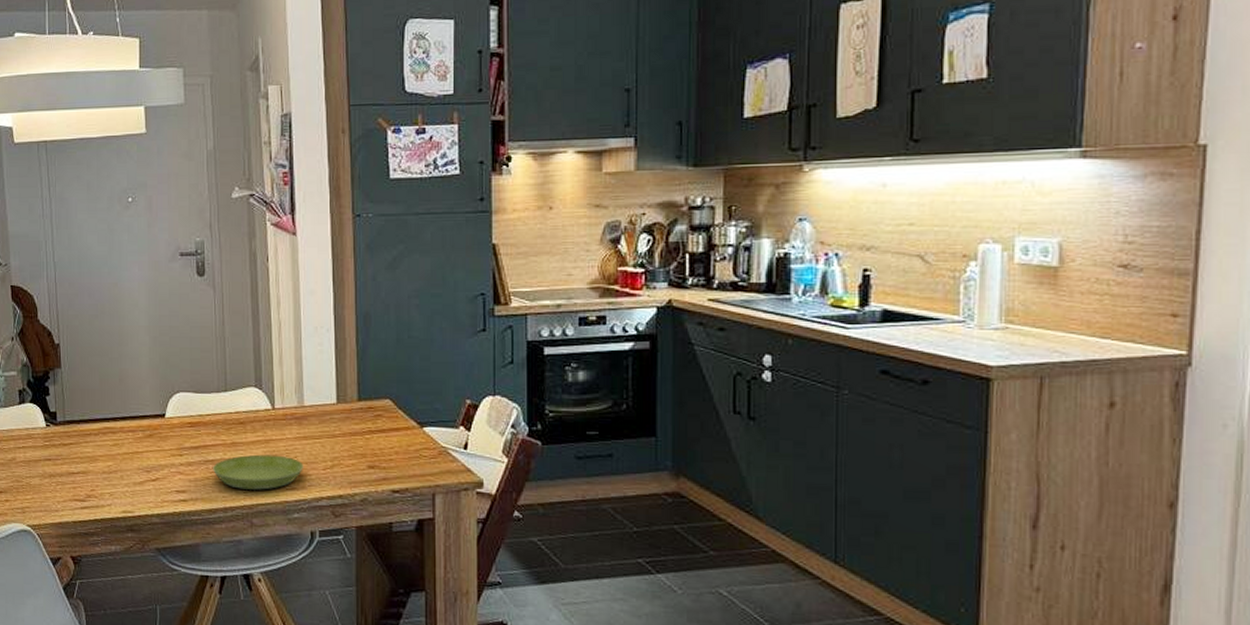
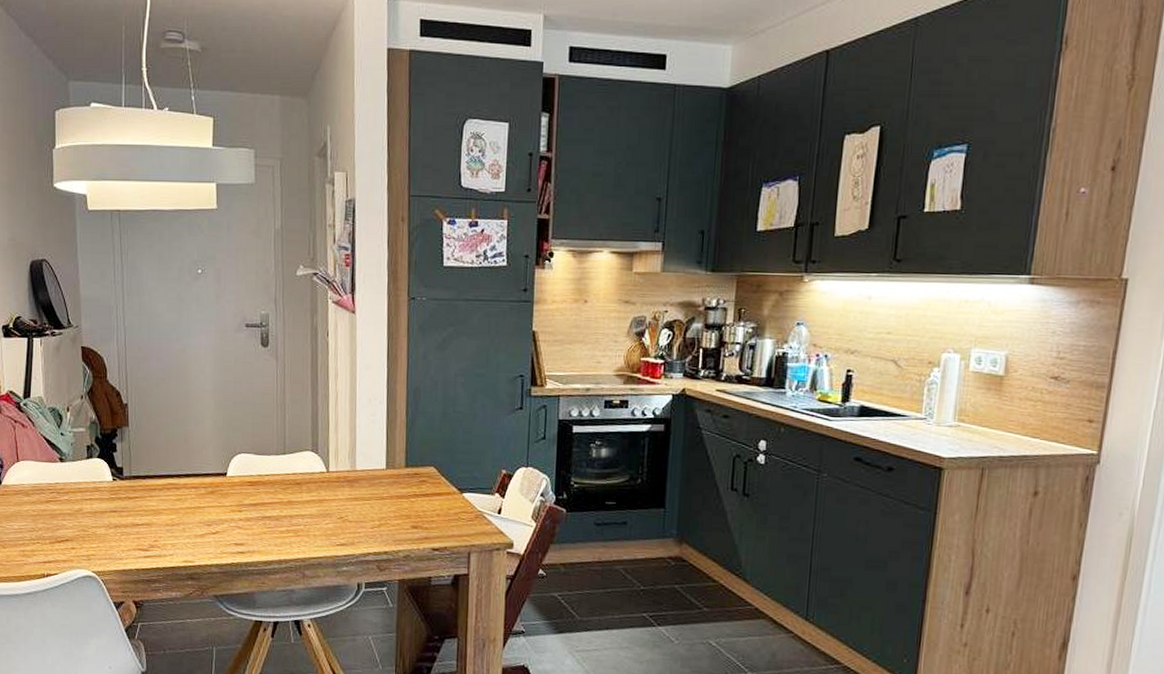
saucer: present [213,454,304,490] -> none [270,512,353,545]

